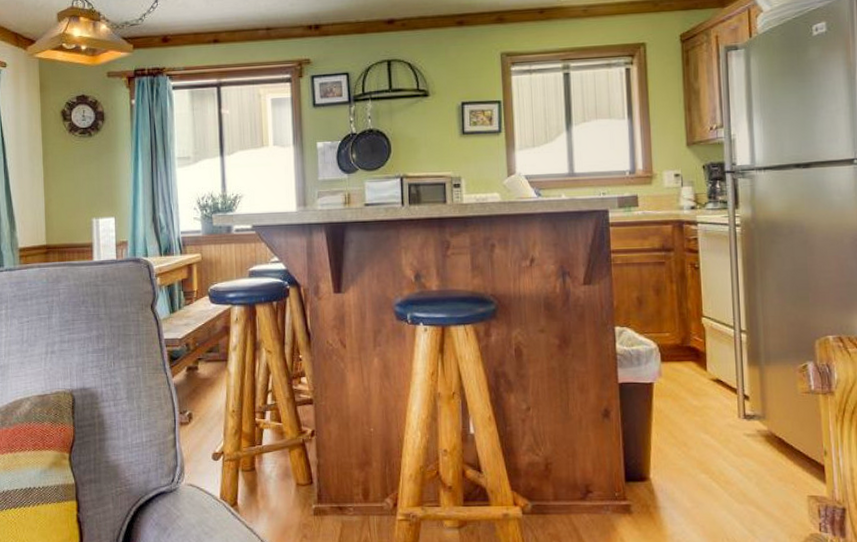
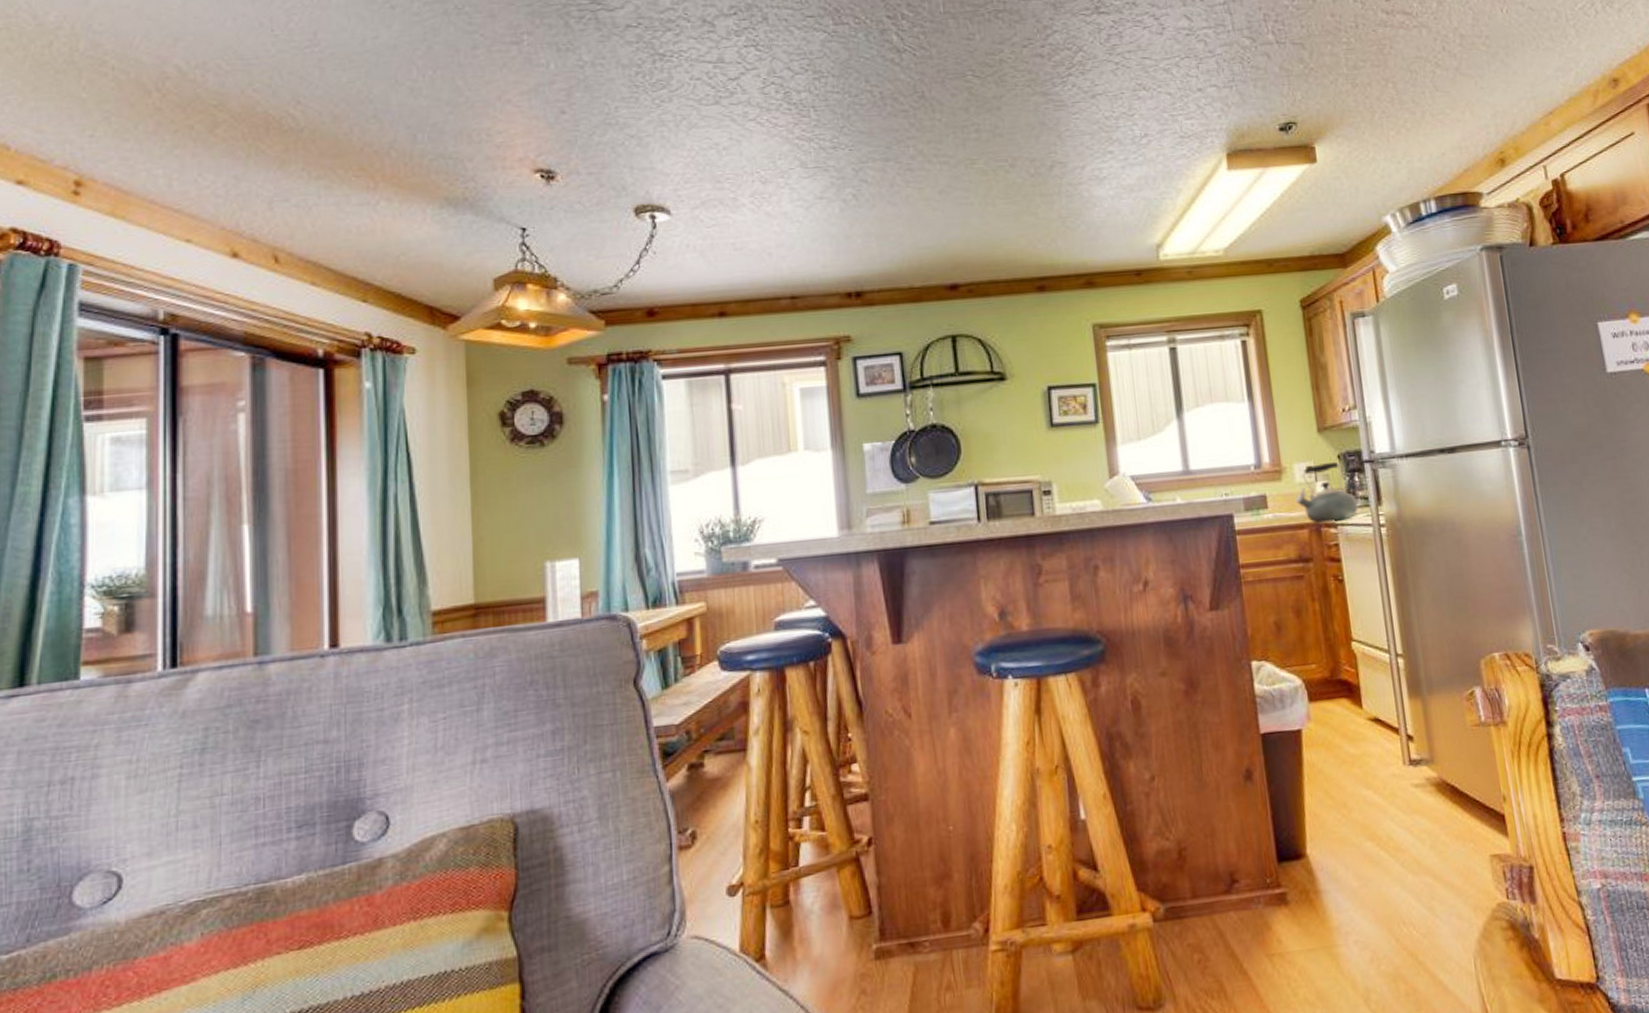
kettle: none [661,172,718,222] -> present [1294,462,1359,524]

